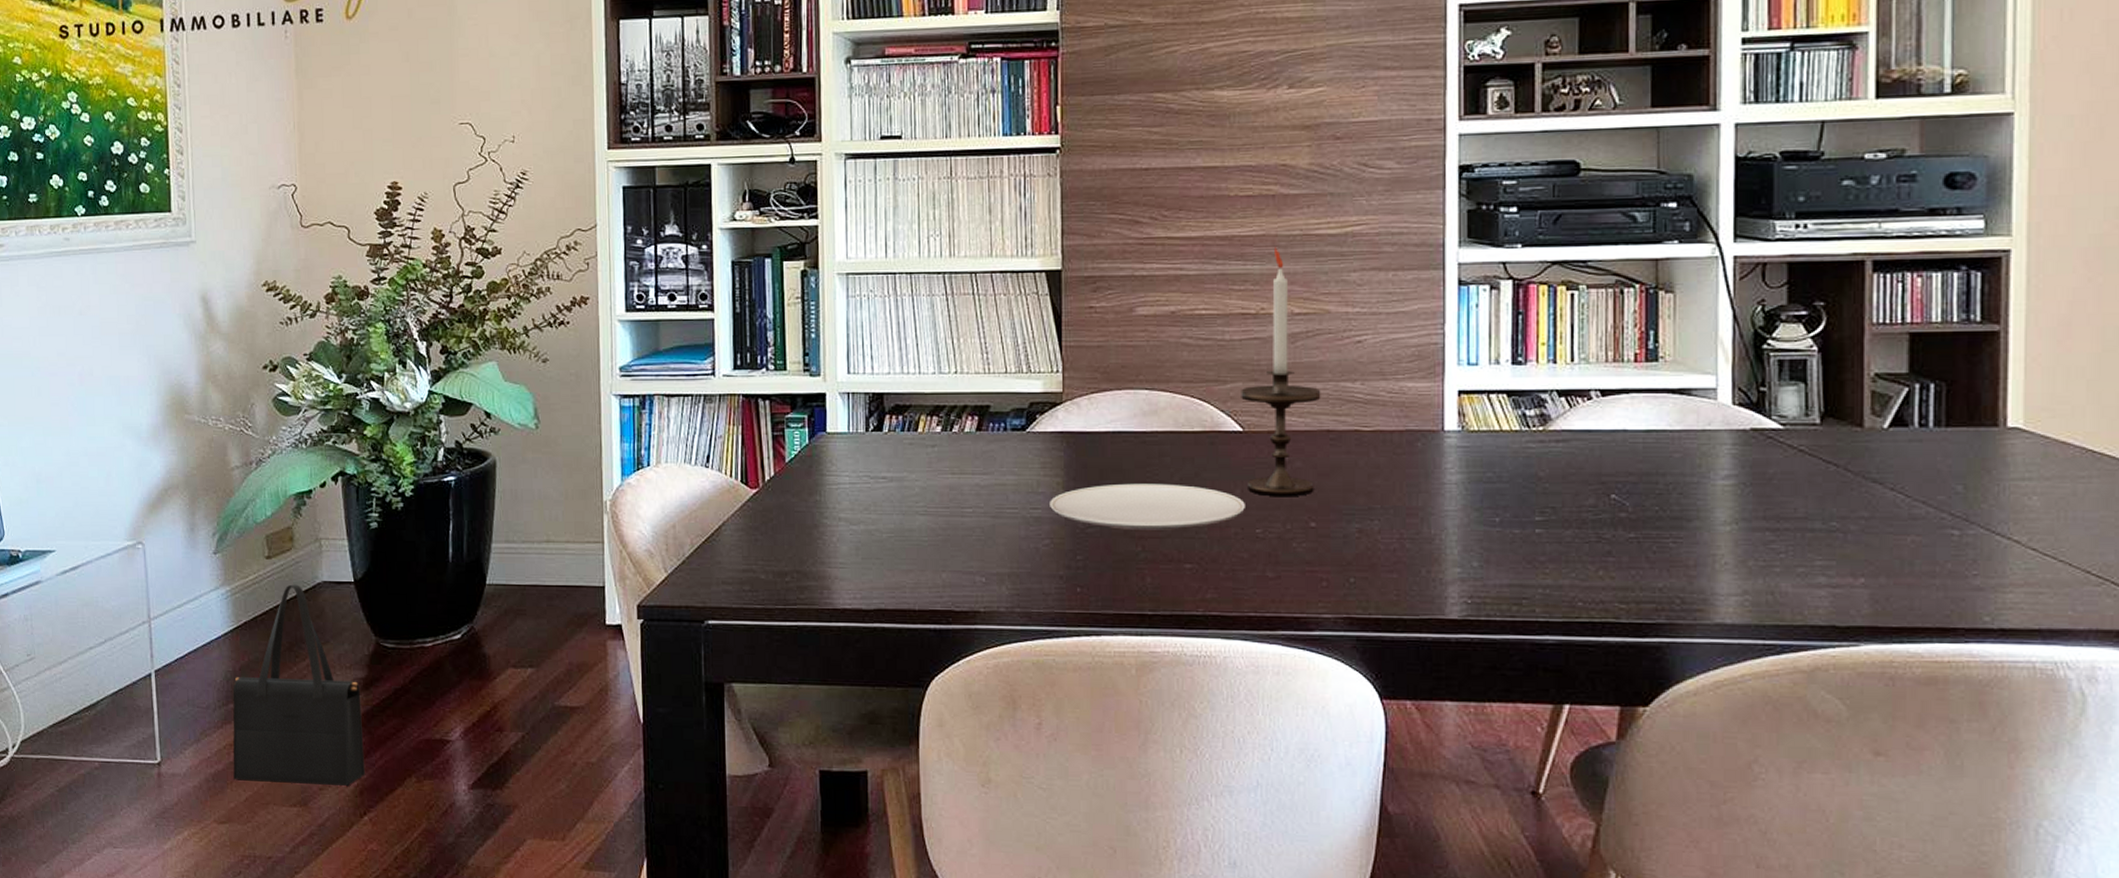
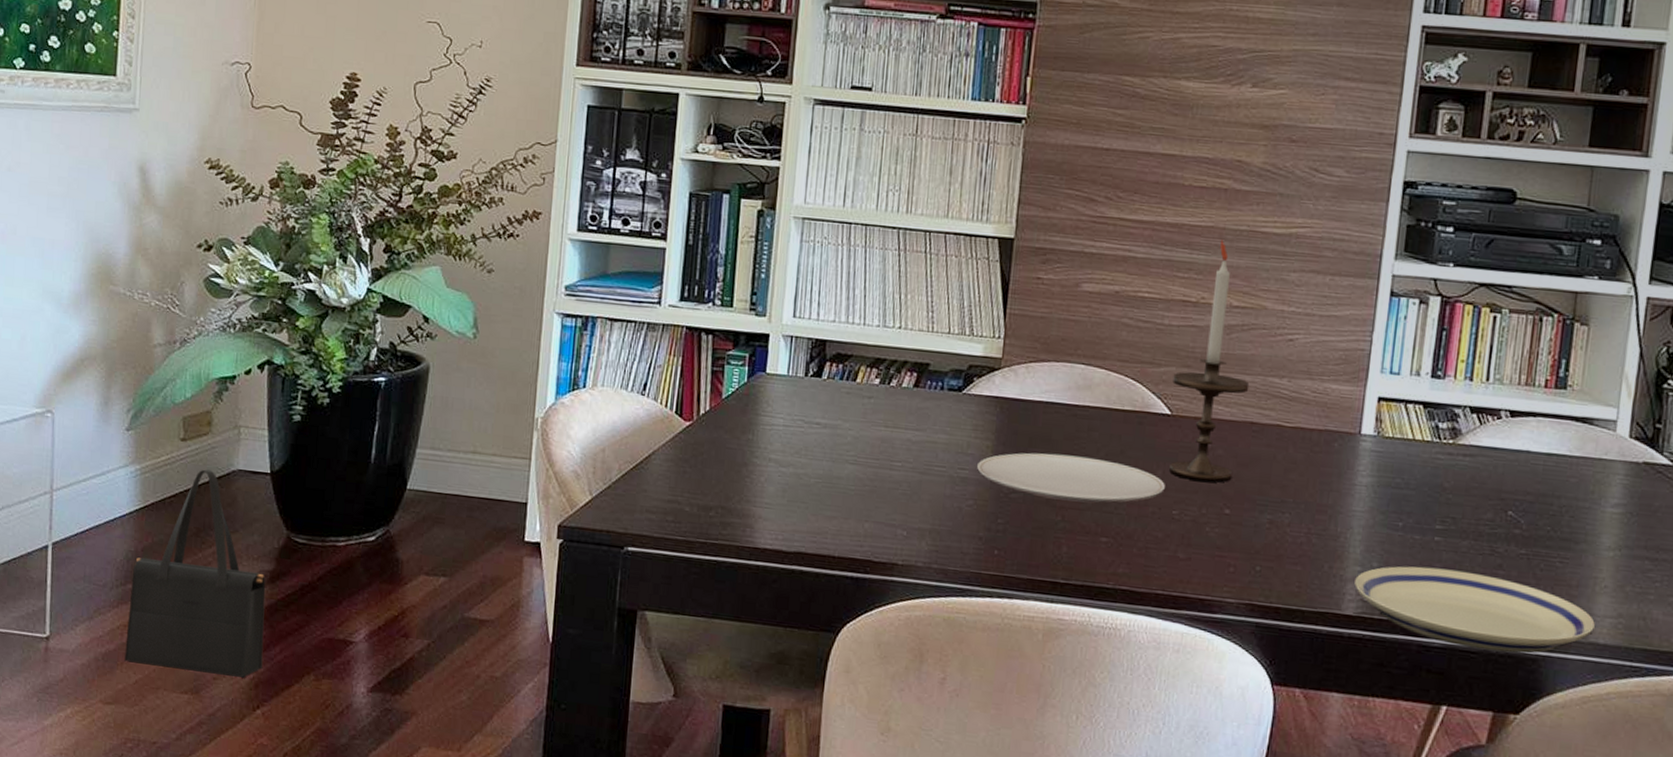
plate: none [1456,561,1719,643] -> present [1354,566,1595,654]

